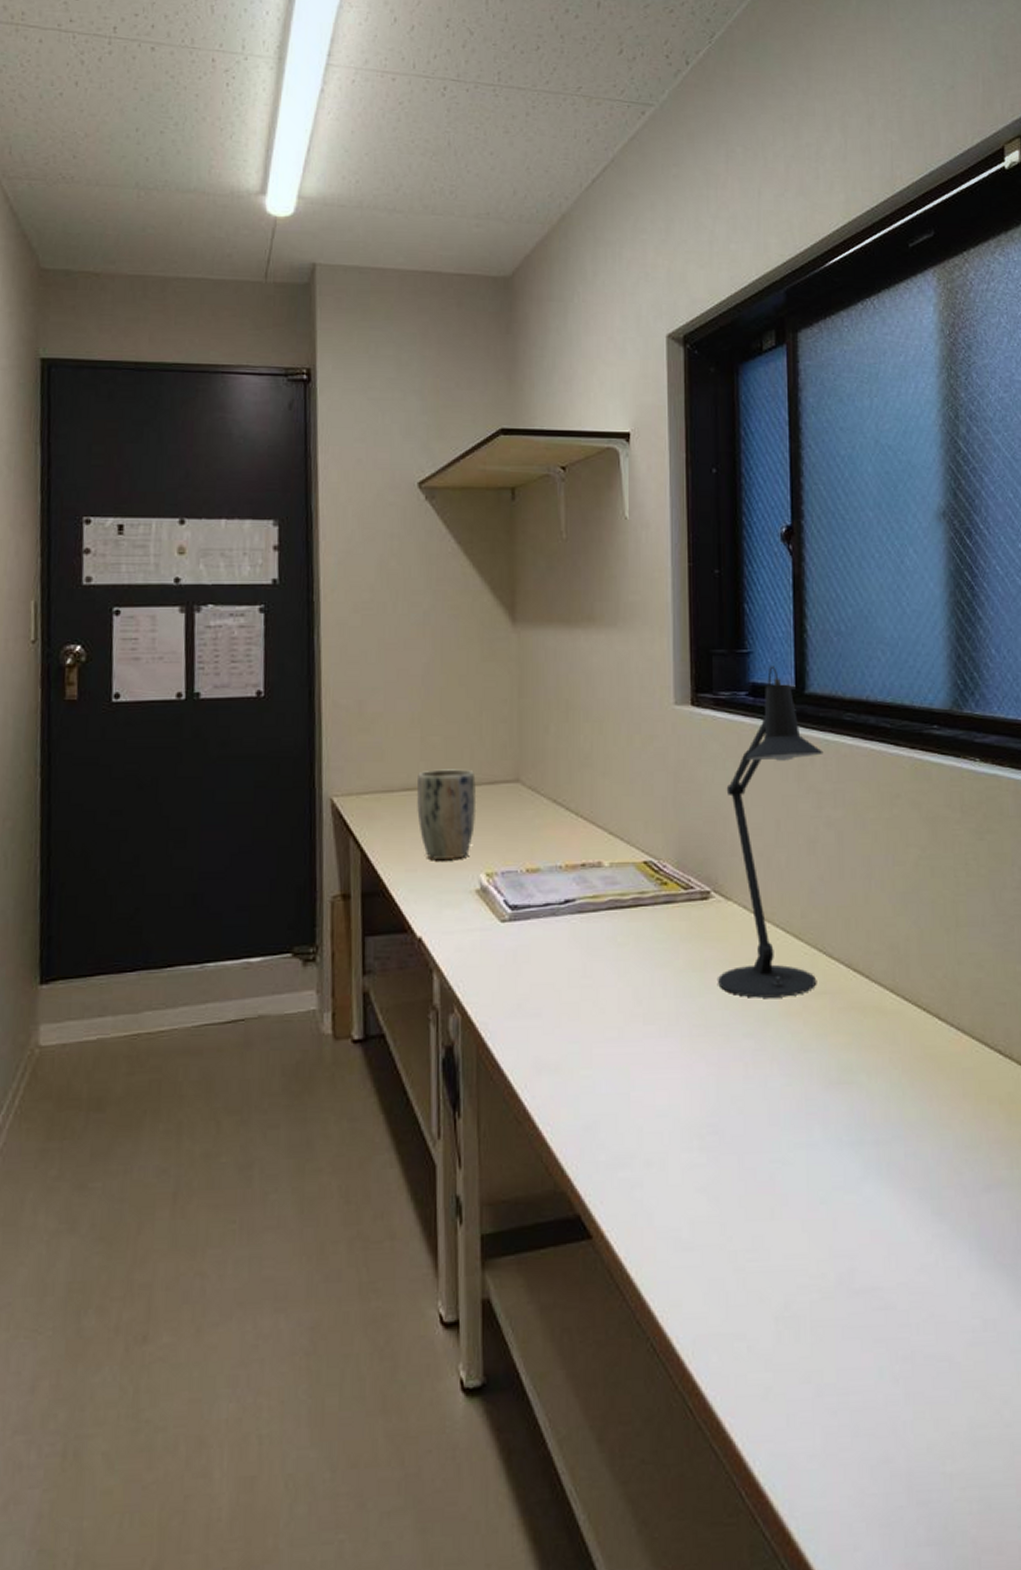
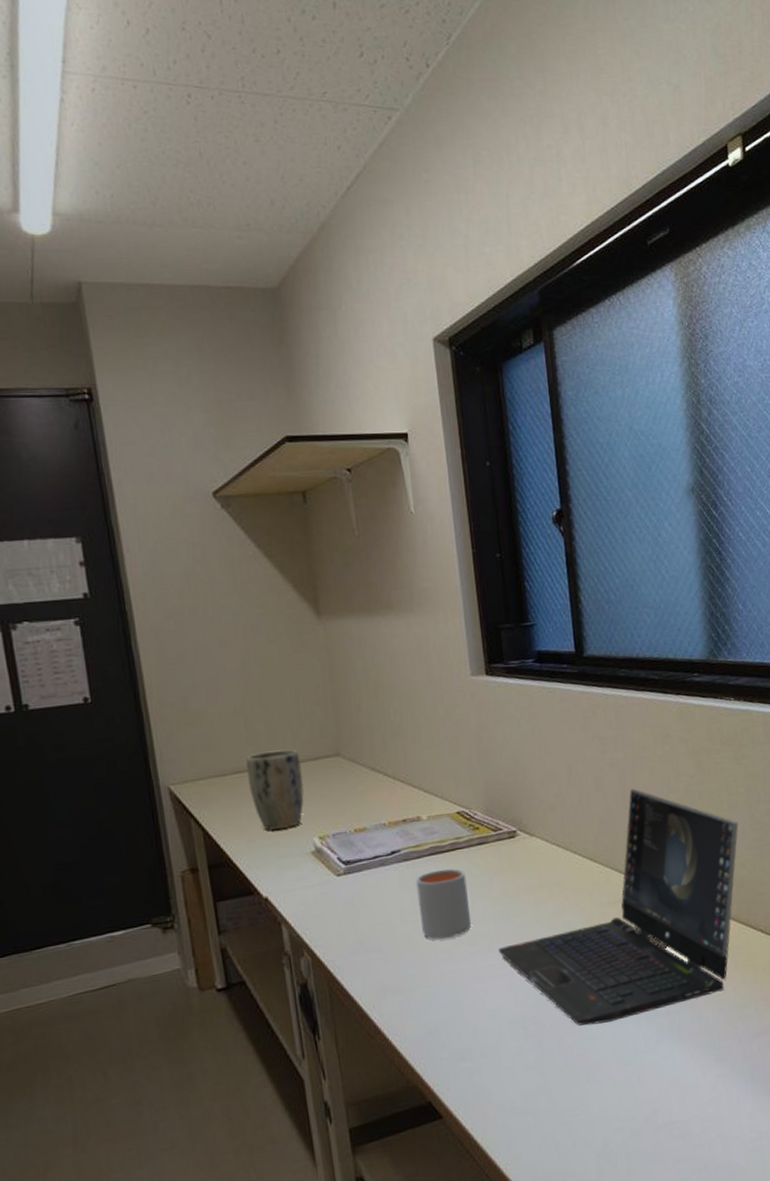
mug: none [589,927,647,1012] -> present [416,868,471,940]
laptop computer: none [677,855,977,1145] -> present [498,788,739,1026]
desk lamp: present [718,666,824,998] -> none [522,635,611,913]

